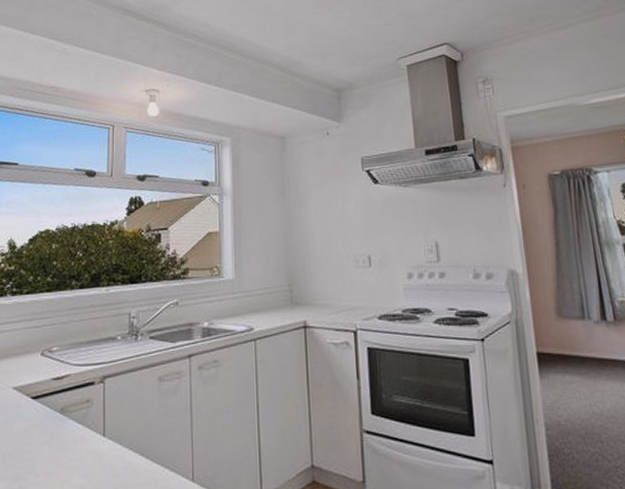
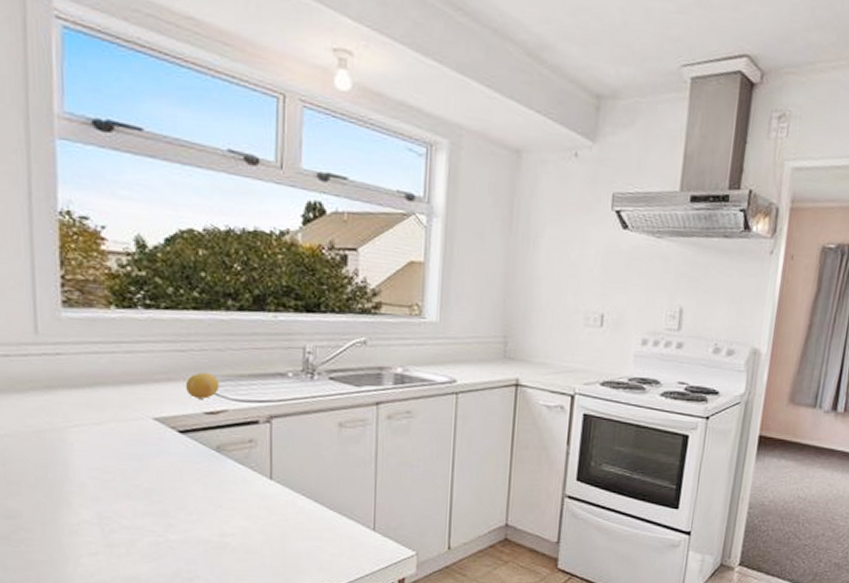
fruit: none [38,343,65,367] -> present [185,372,220,399]

